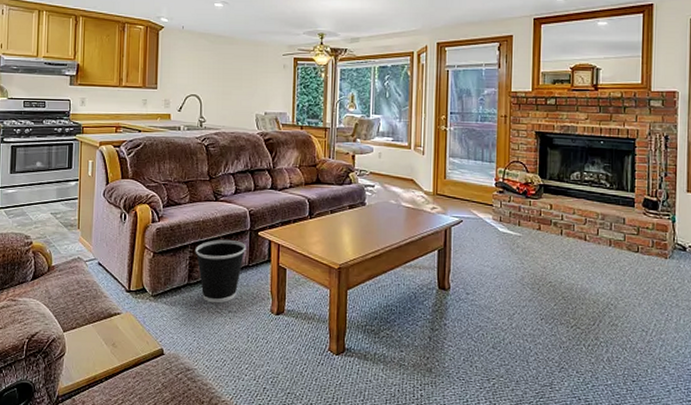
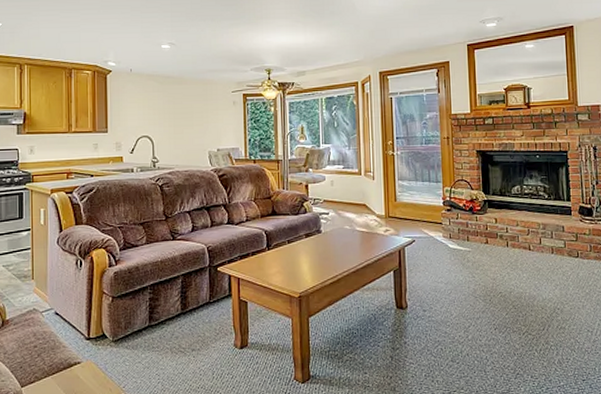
wastebasket: present [195,239,247,304] -> none [155,277,207,343]

